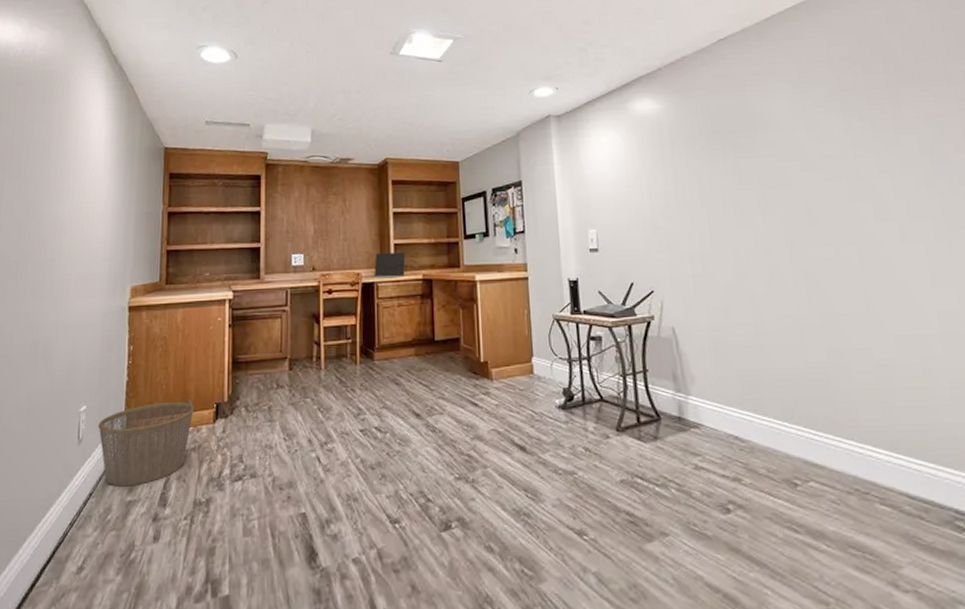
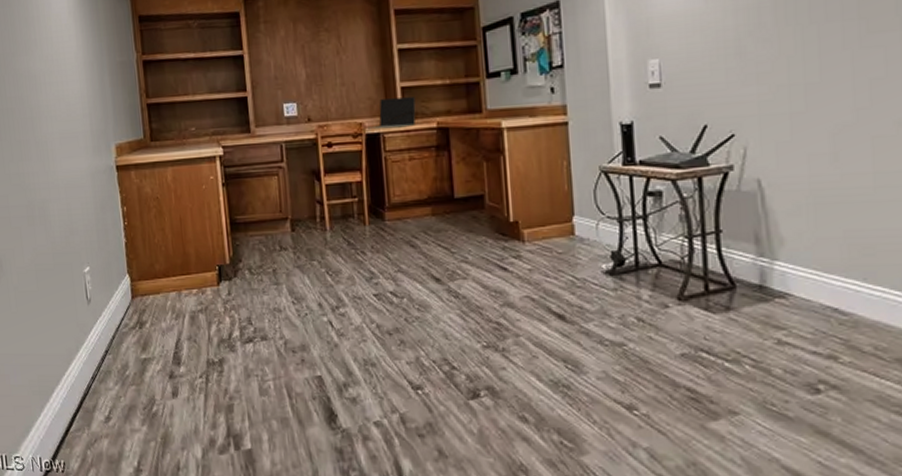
basket: present [98,399,195,487] -> none [104,261,197,345]

